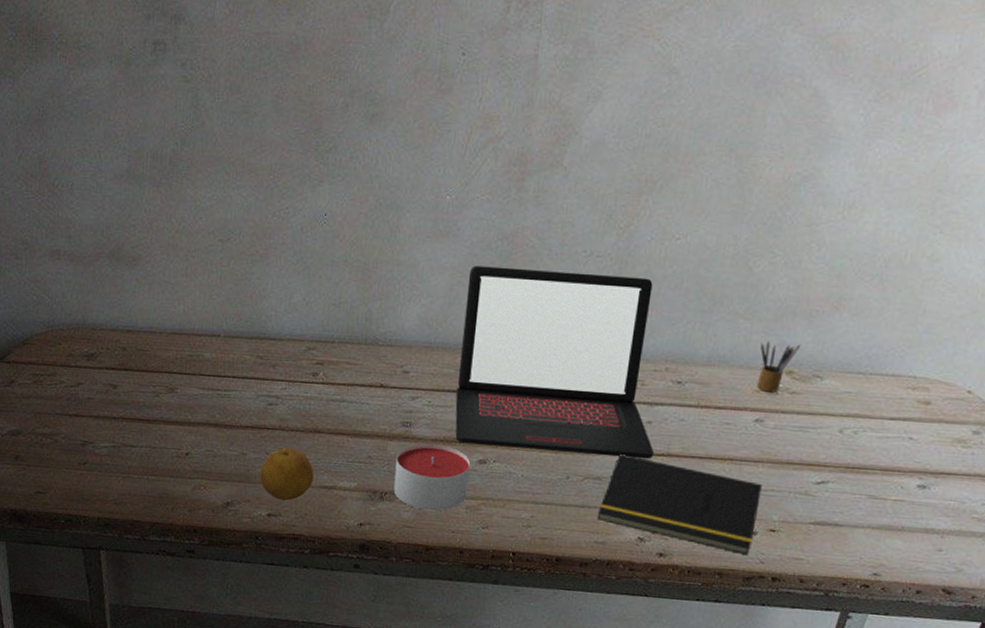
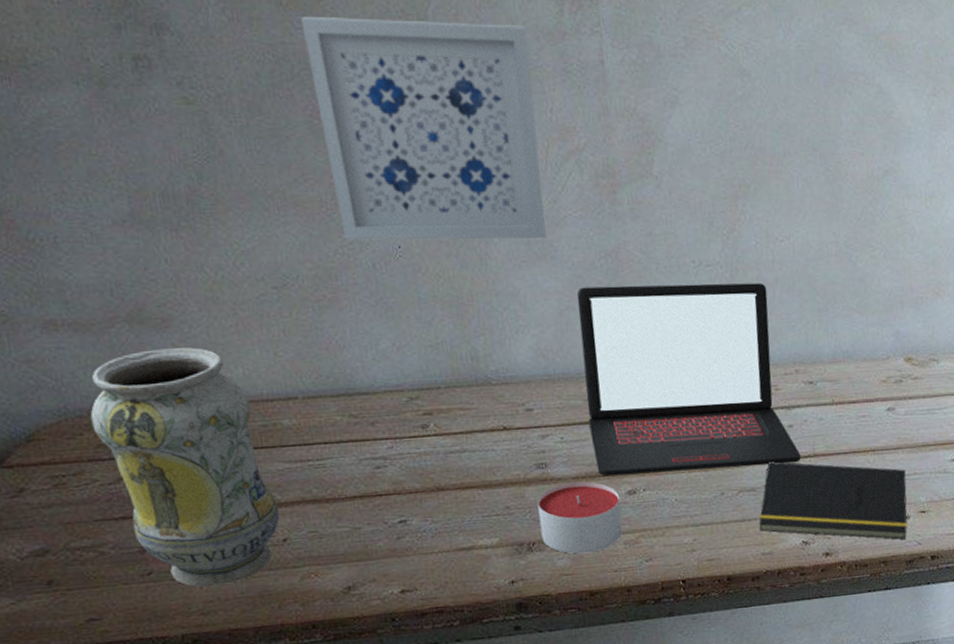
vase: none [68,282,188,483] -> present [90,347,280,587]
fruit: present [259,447,314,501] -> none [380,512,448,573]
wall art: none [283,9,473,218] -> present [300,16,547,240]
pencil box: present [756,341,800,393] -> none [877,331,913,381]

